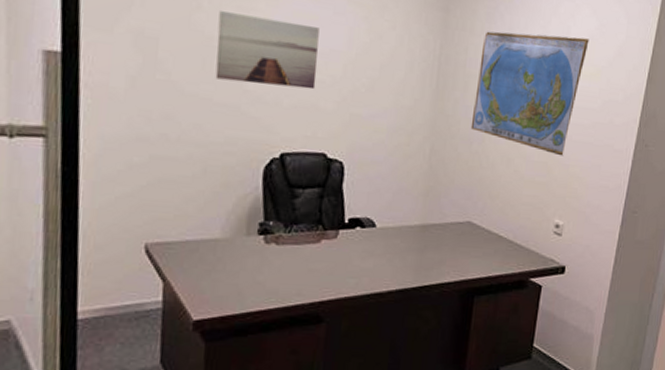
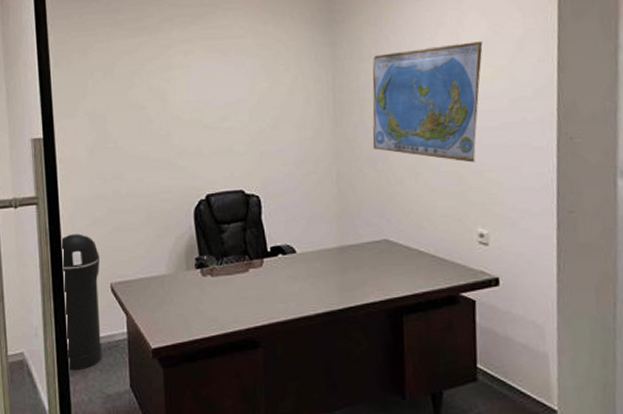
trash can: none [75,179,133,343] -> present [60,234,102,371]
wall art: present [215,11,320,90] -> none [147,82,228,140]

